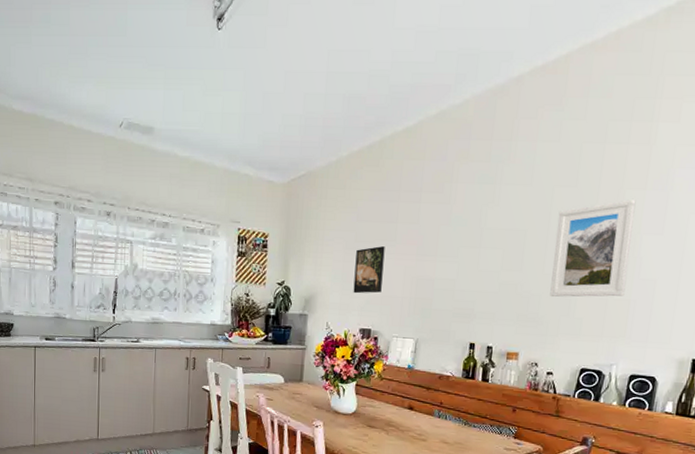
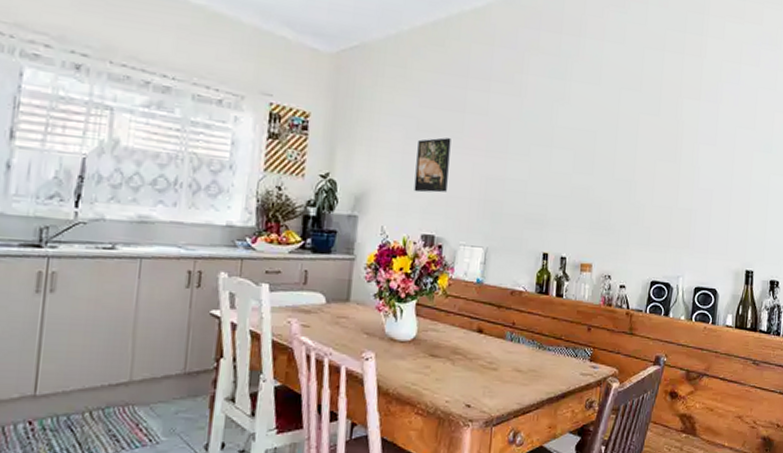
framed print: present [550,199,636,297] -> none [620,108,693,206]

